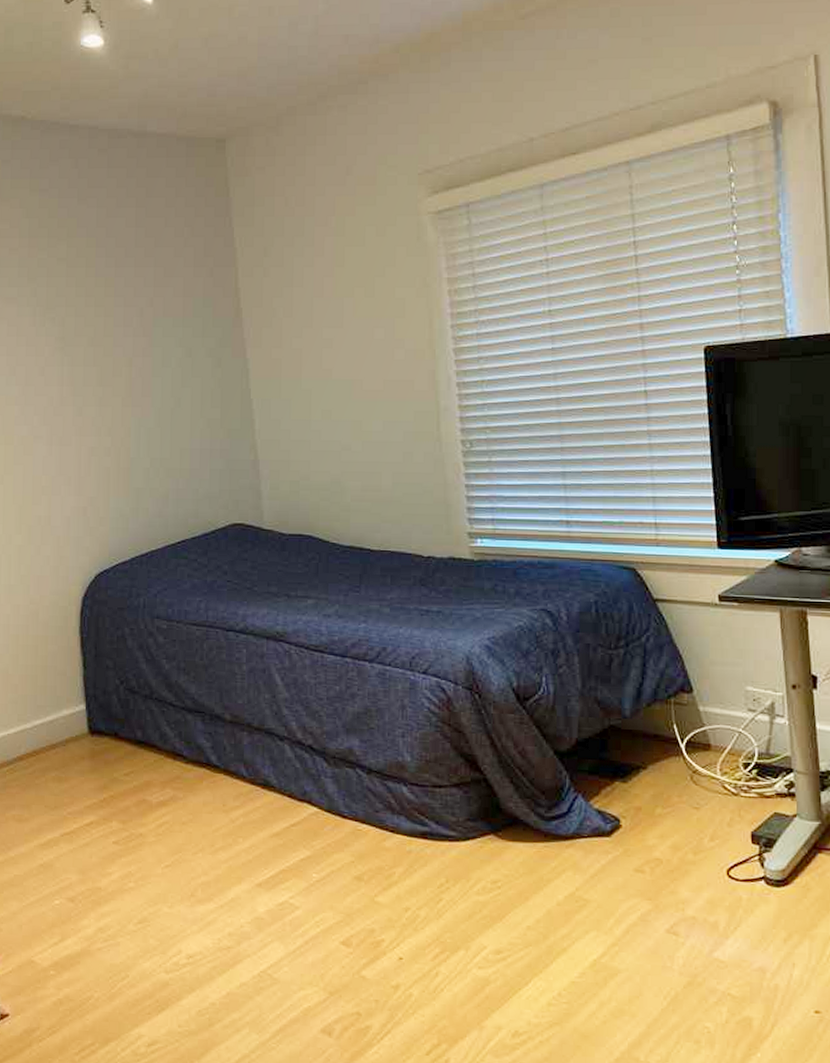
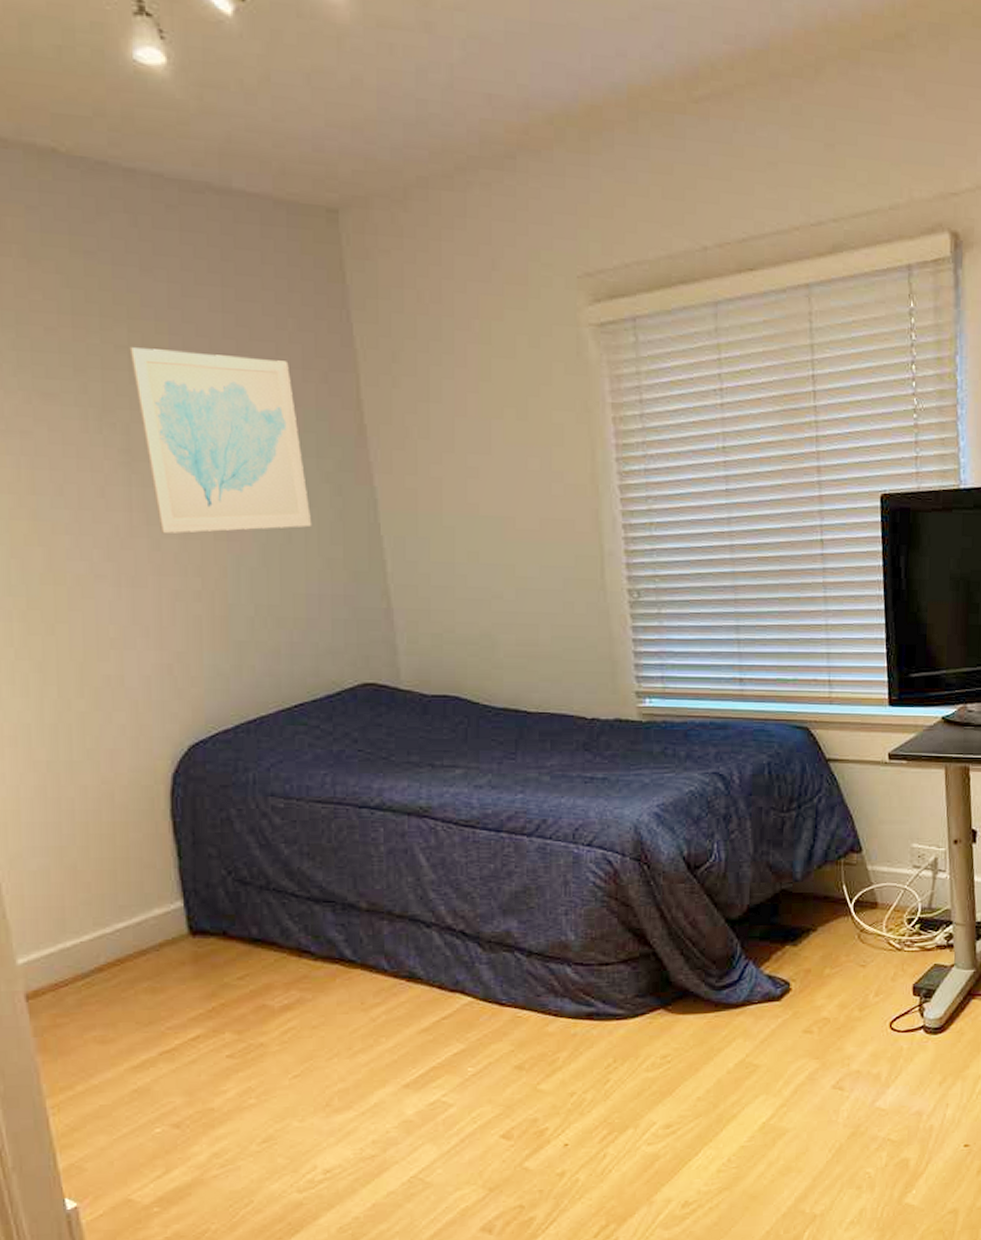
wall art: none [67,259,197,403] -> present [129,347,312,534]

